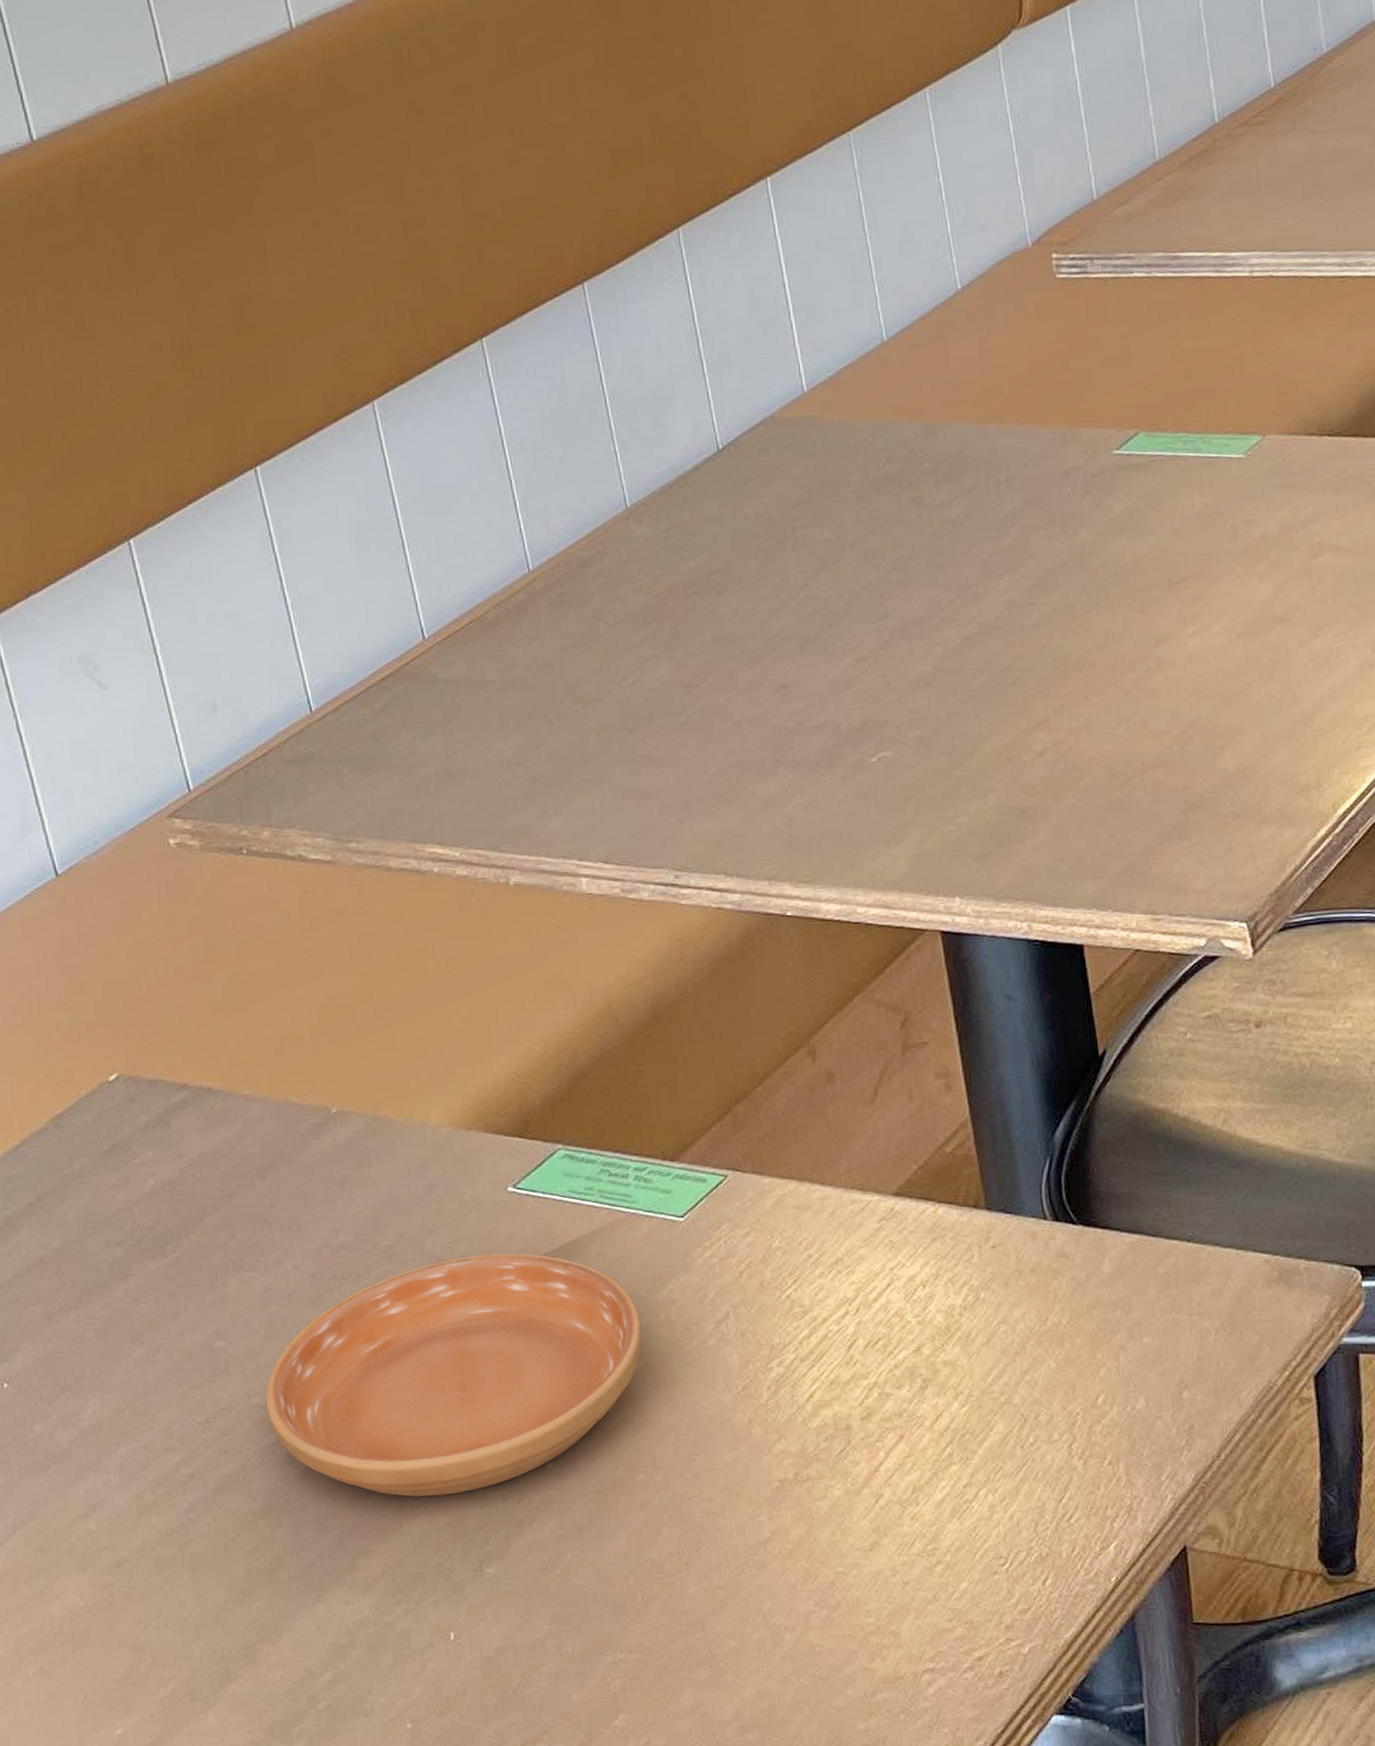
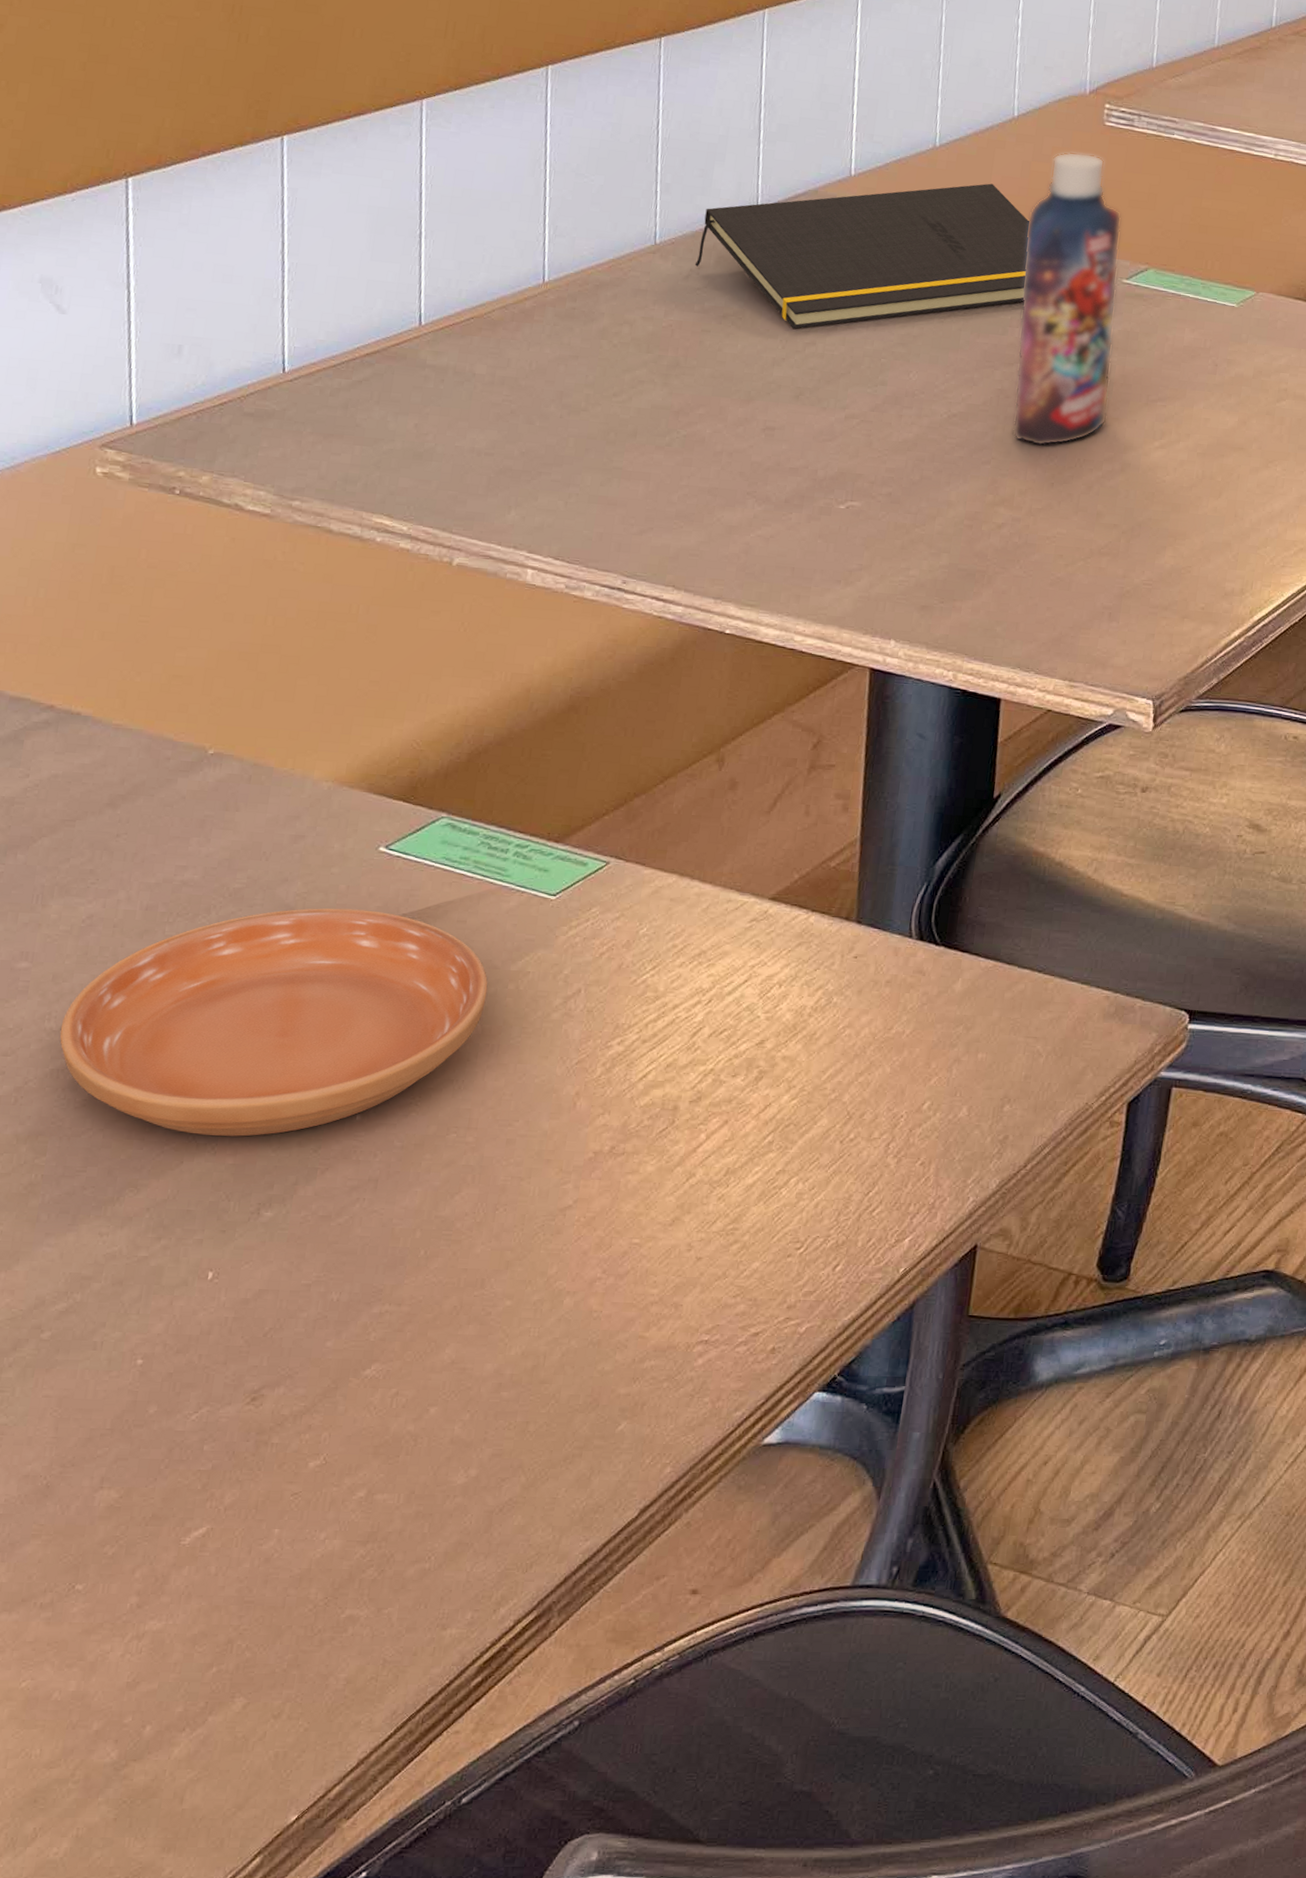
notepad: none [668,370,1013,573] -> present [694,183,1030,329]
bottle: none [997,314,1131,657] -> present [1012,151,1122,446]

